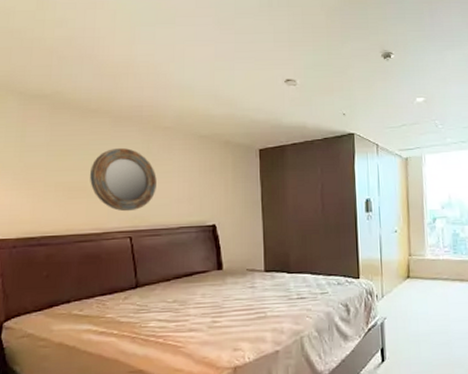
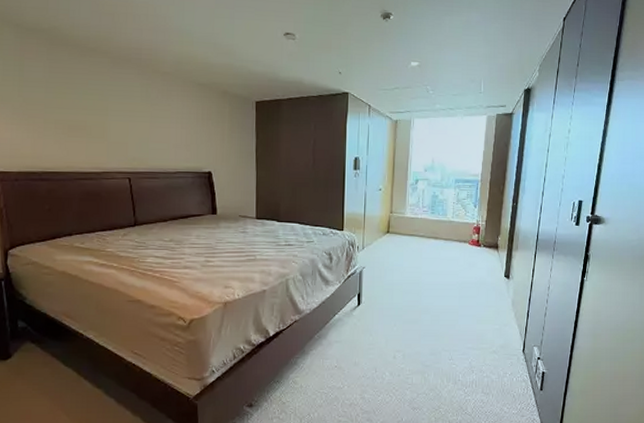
home mirror: present [90,147,157,212] -> none [89,89,155,153]

